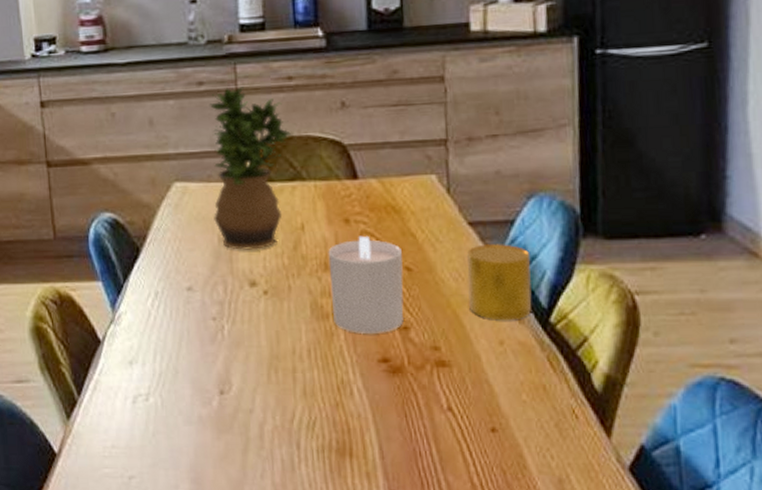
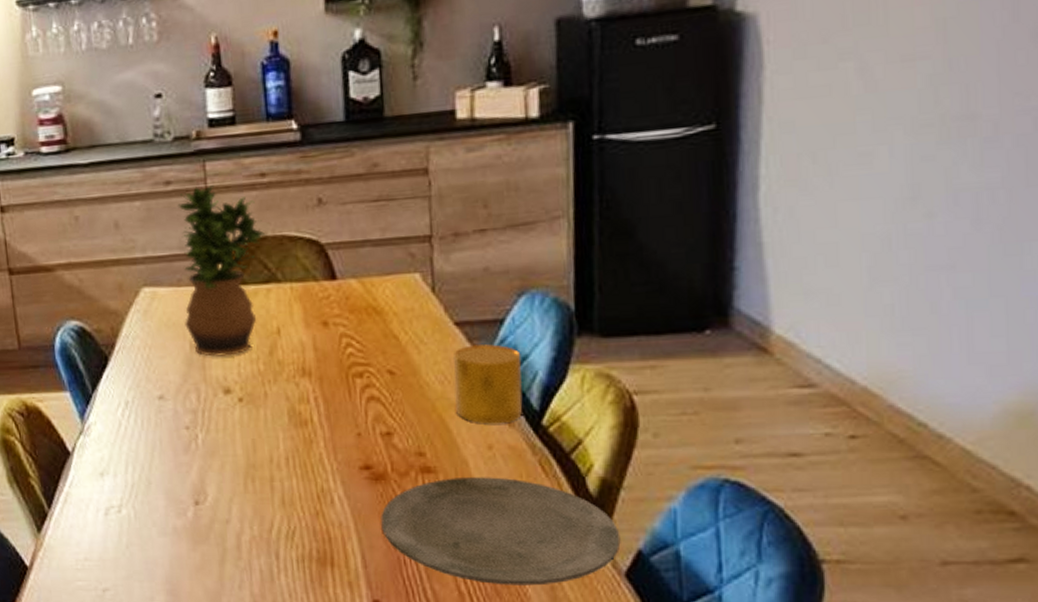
candle: present [328,236,404,333] -> none [305,339,386,440]
plate: none [397,372,625,479] -> present [381,477,621,586]

